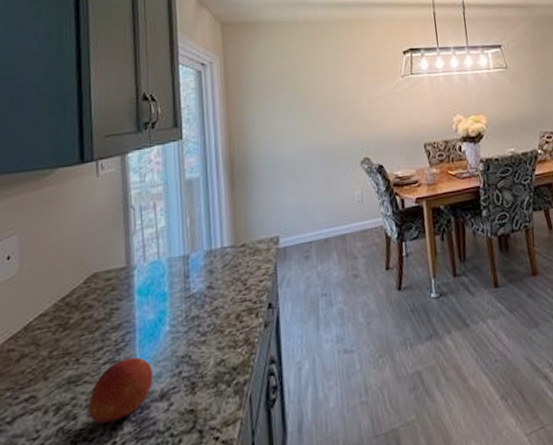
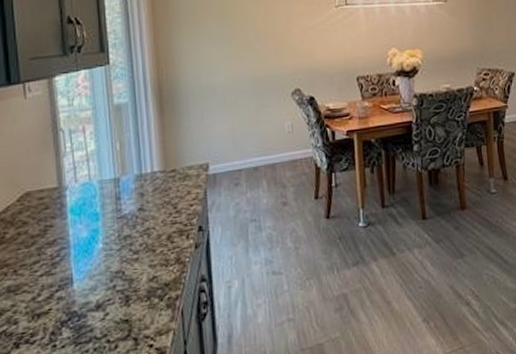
fruit: present [88,357,153,428] -> none [28,271,89,333]

